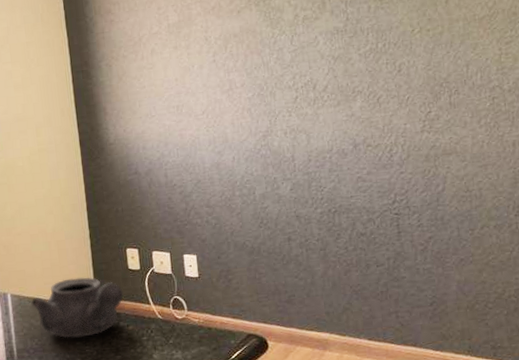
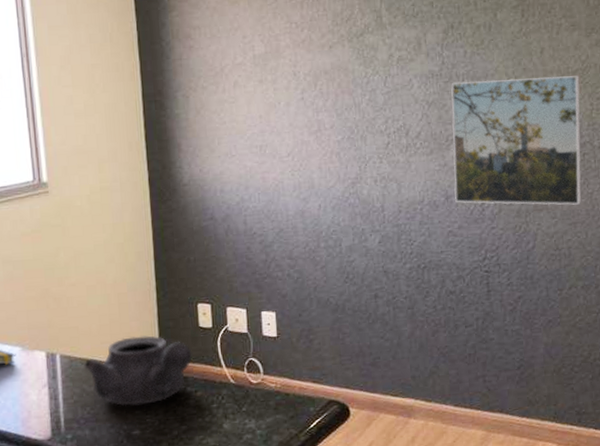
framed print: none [356,22,492,151] -> present [451,75,582,205]

